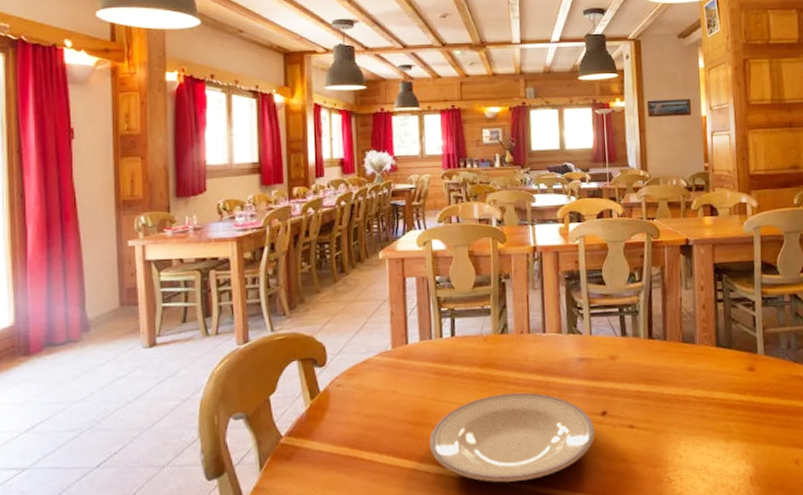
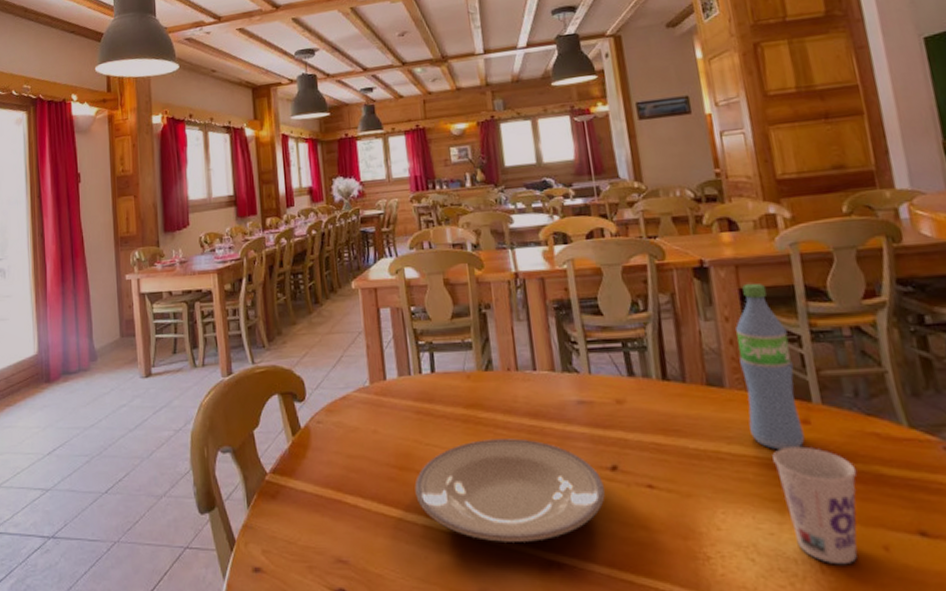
water bottle: none [708,259,750,393] -> present [736,283,805,451]
cup: none [725,388,783,477] -> present [772,446,858,565]

